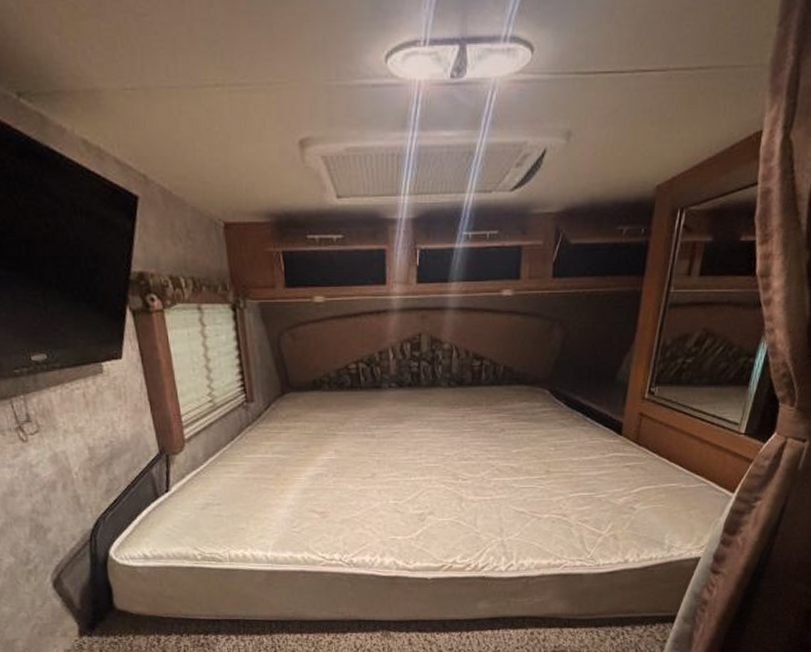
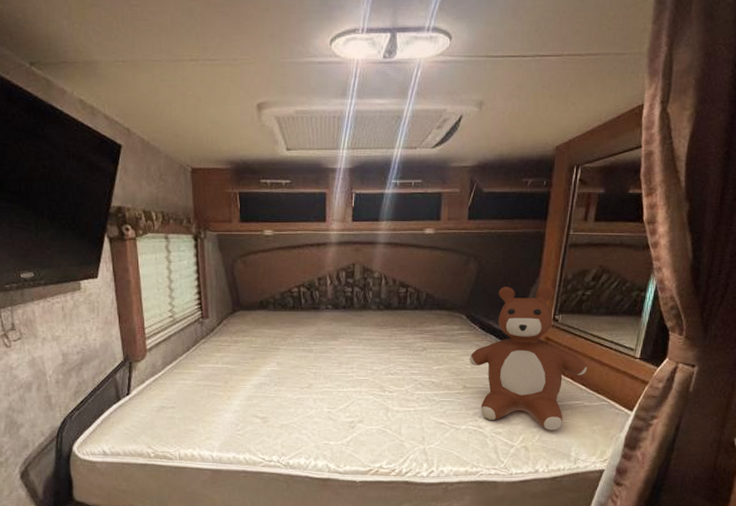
teddy bear: none [553,353,686,517] -> present [469,285,587,431]

